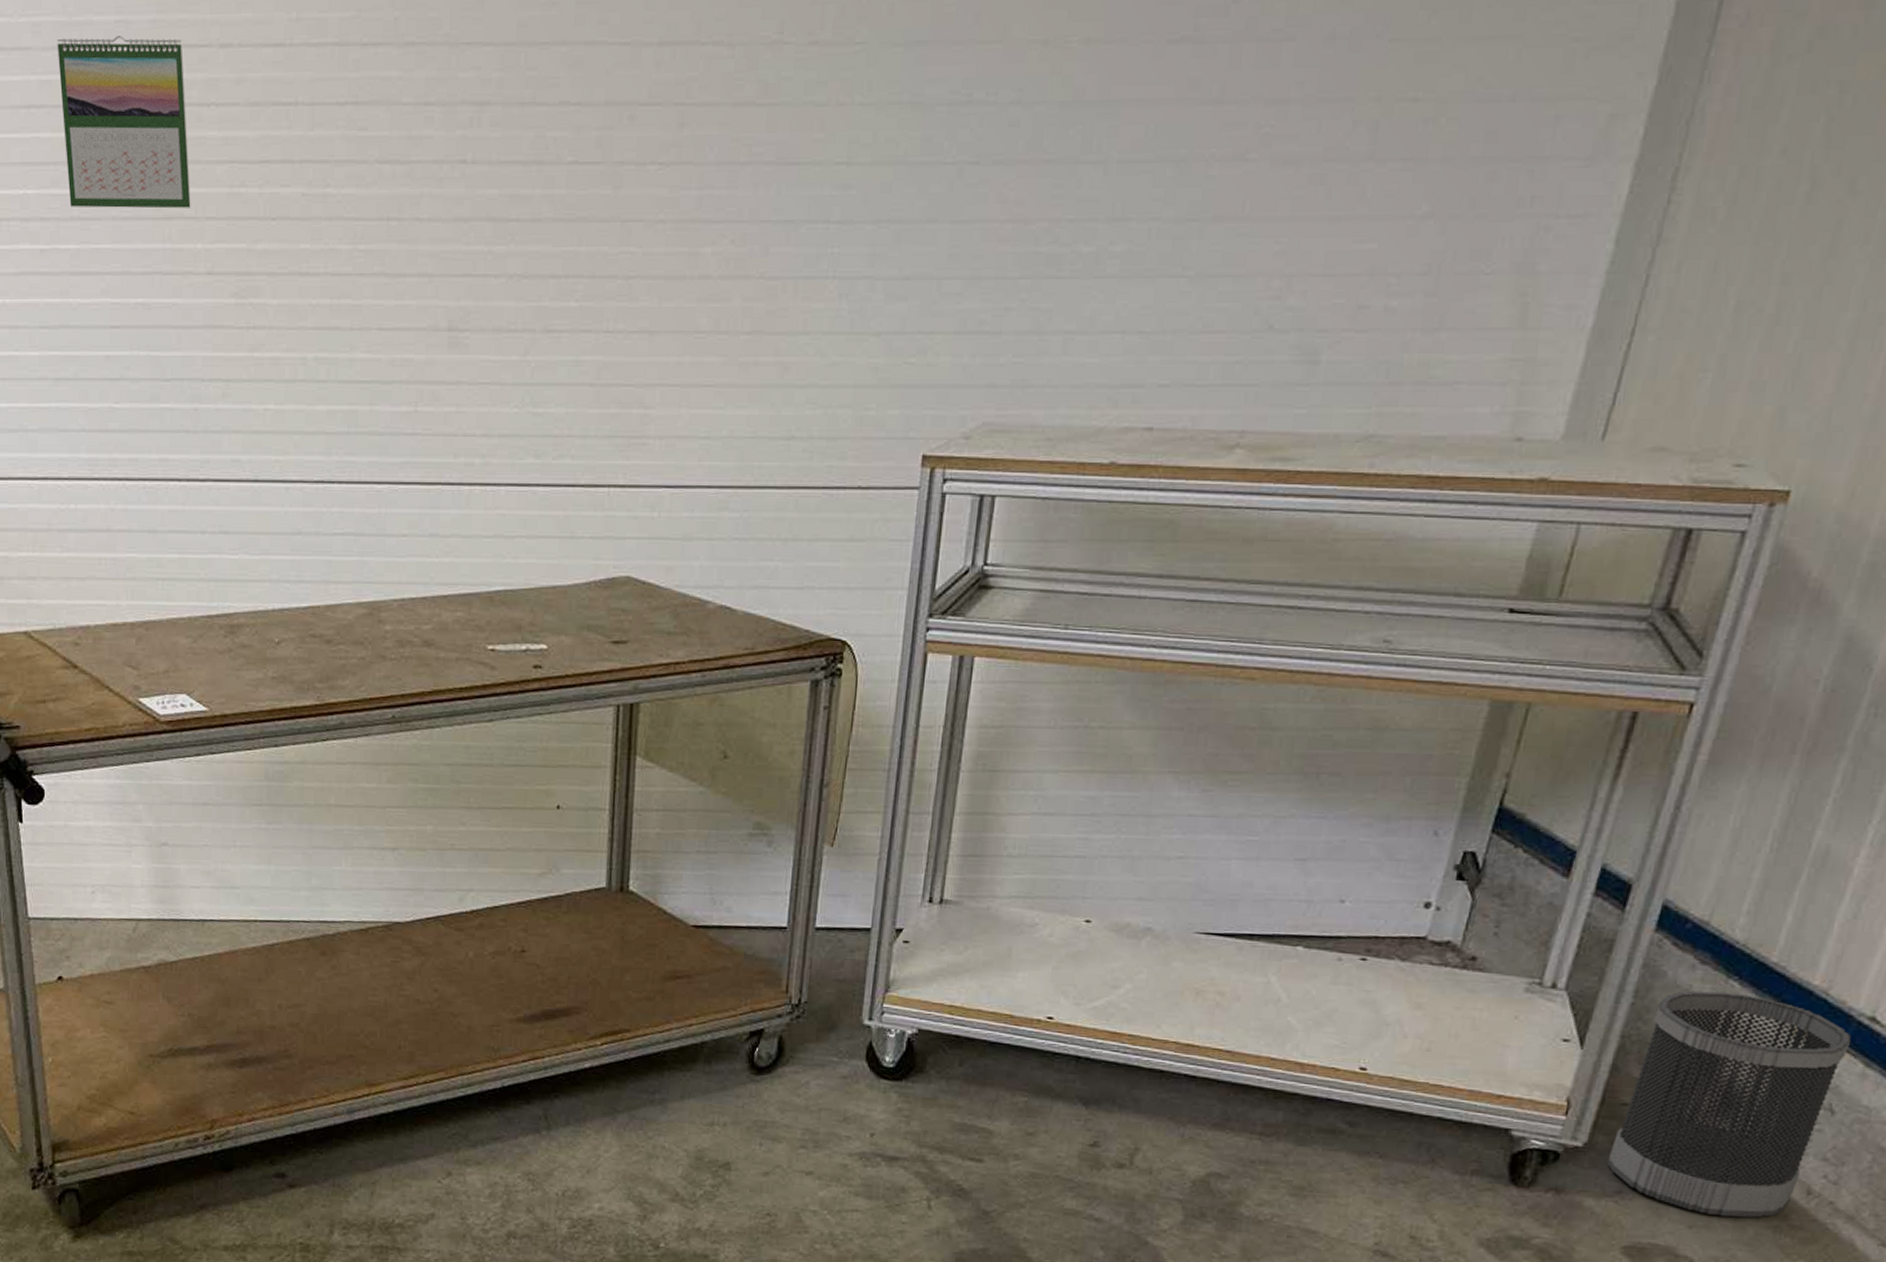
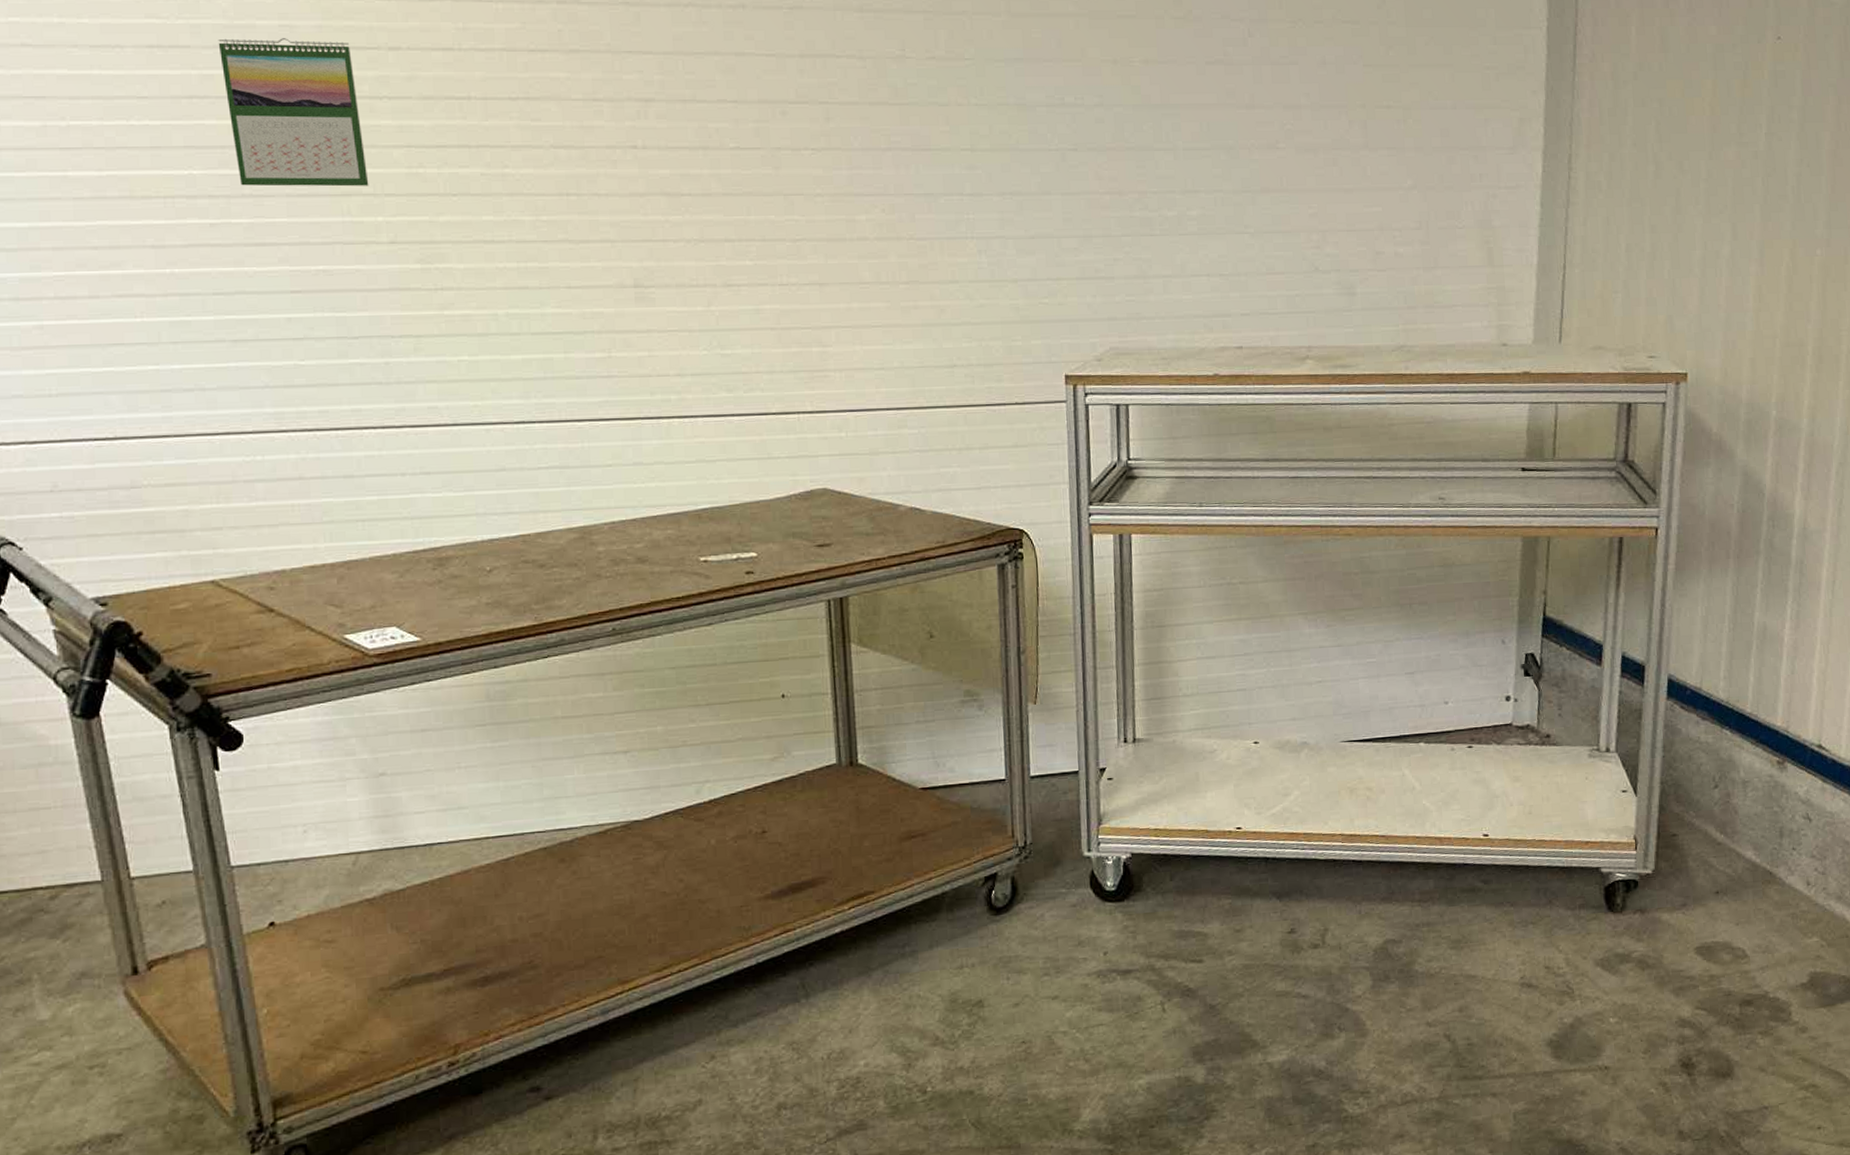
wastebasket: present [1607,990,1852,1218] -> none [1671,739,1810,912]

